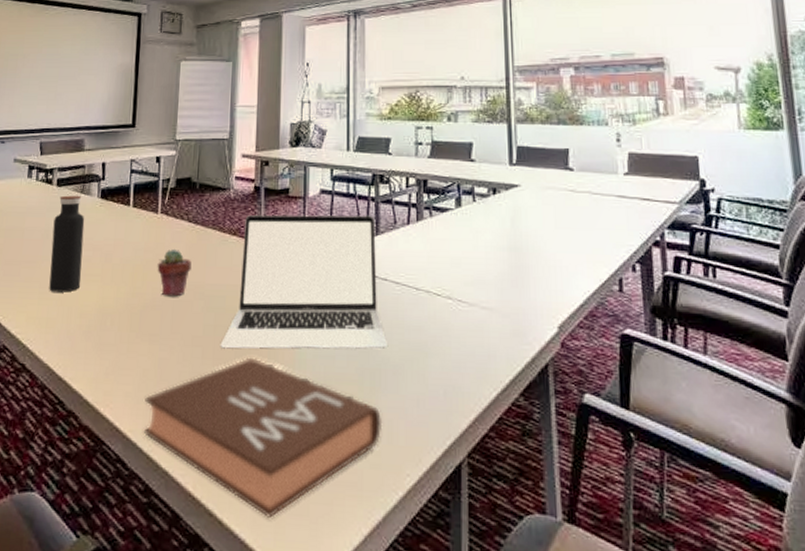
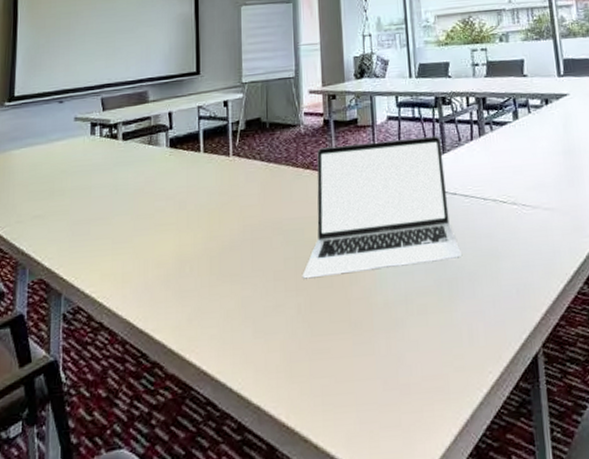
water bottle: present [49,195,85,293] -> none [121,147,156,246]
book: present [143,357,383,519] -> none [231,283,463,436]
potted succulent: present [157,248,192,297] -> none [233,188,268,236]

